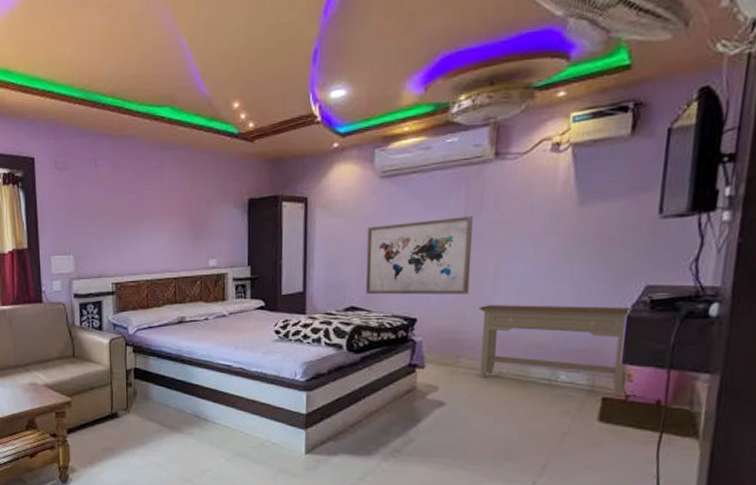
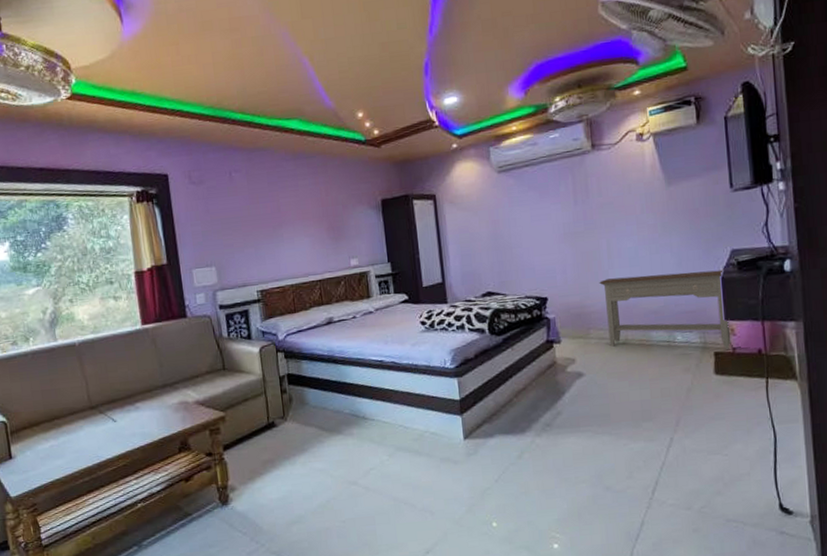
wall art: present [366,216,473,295] -> none [492,201,589,279]

